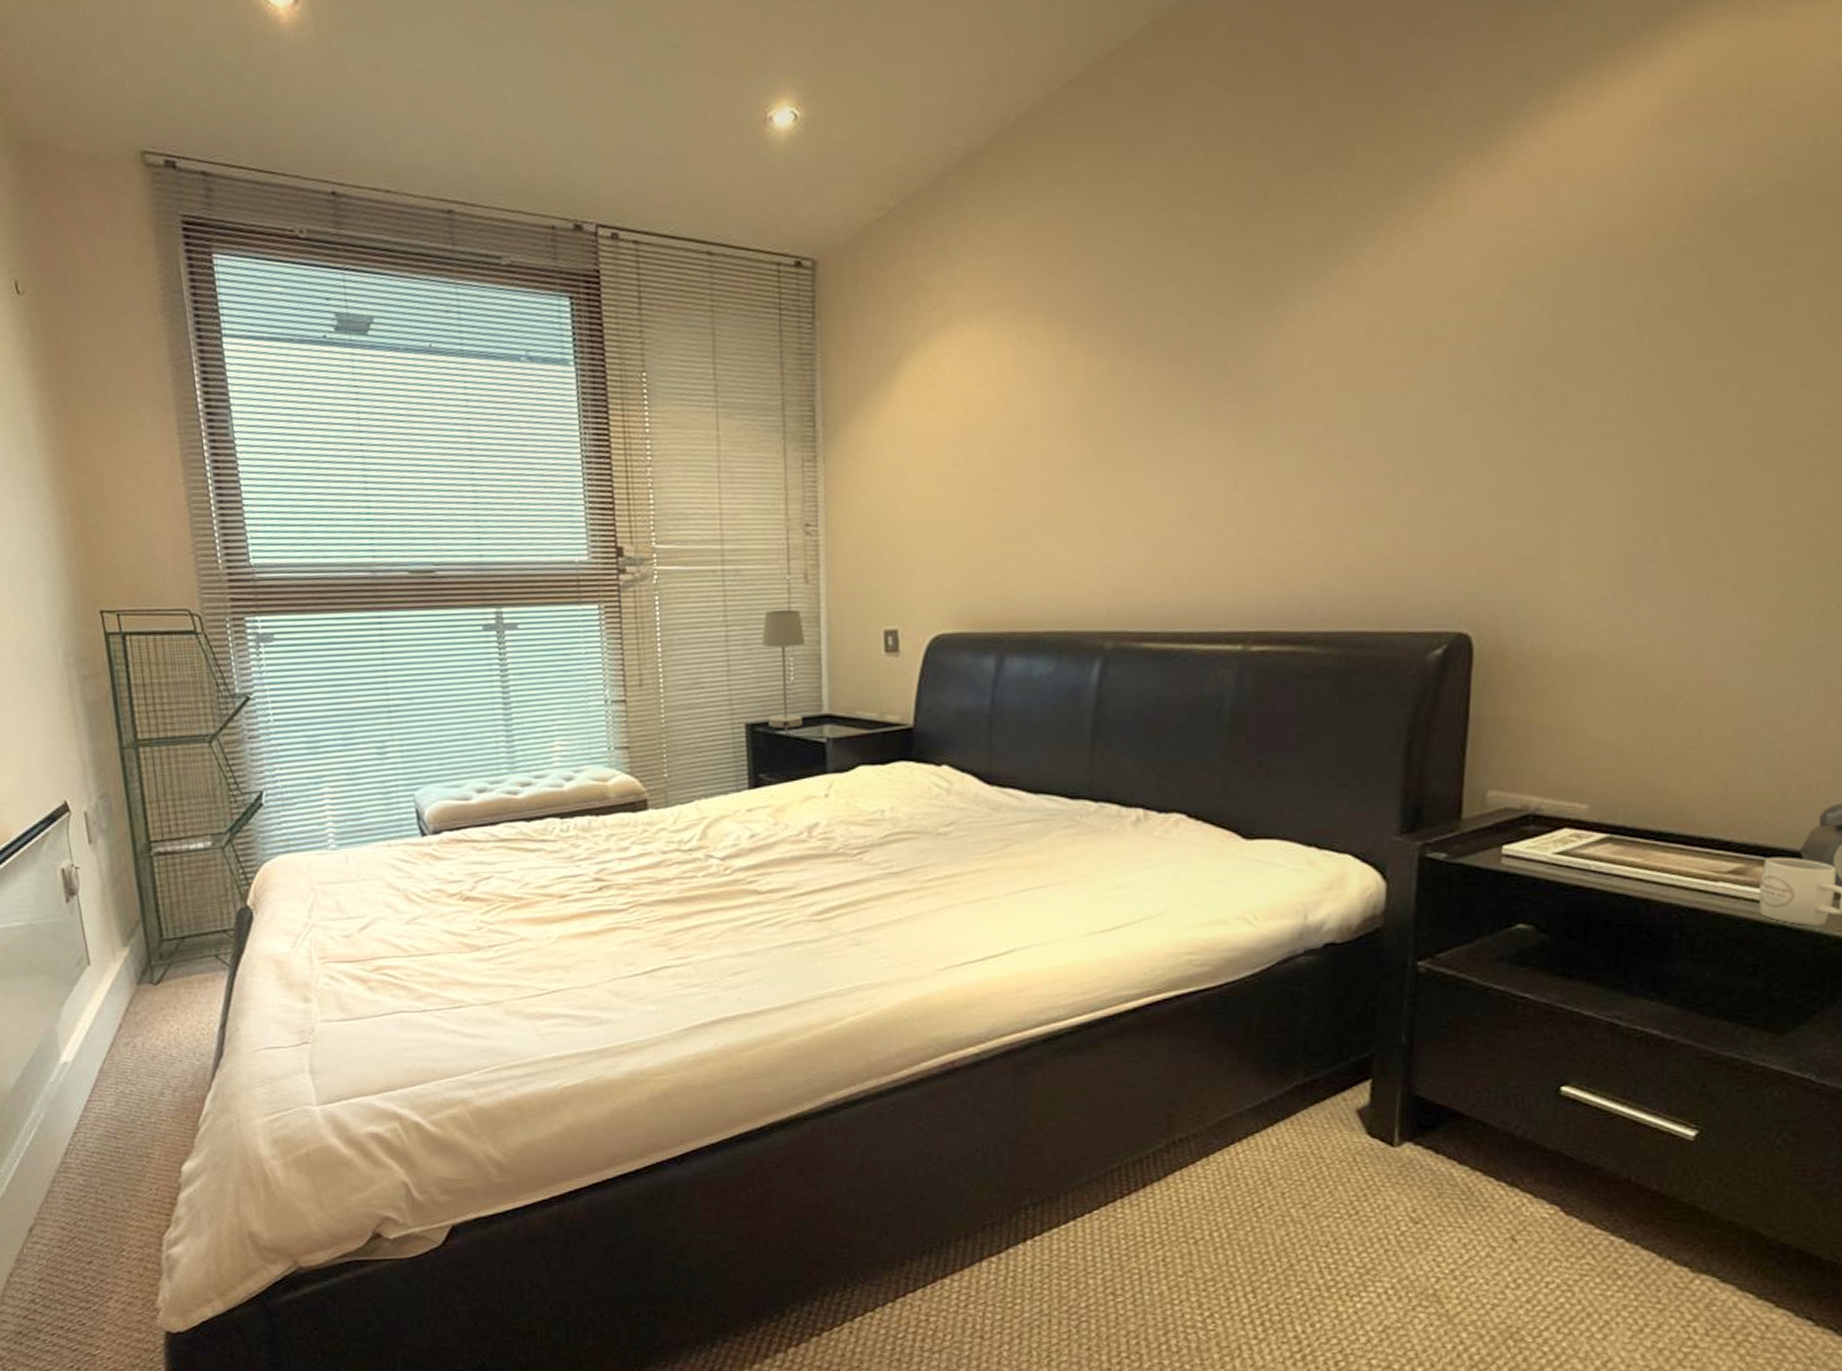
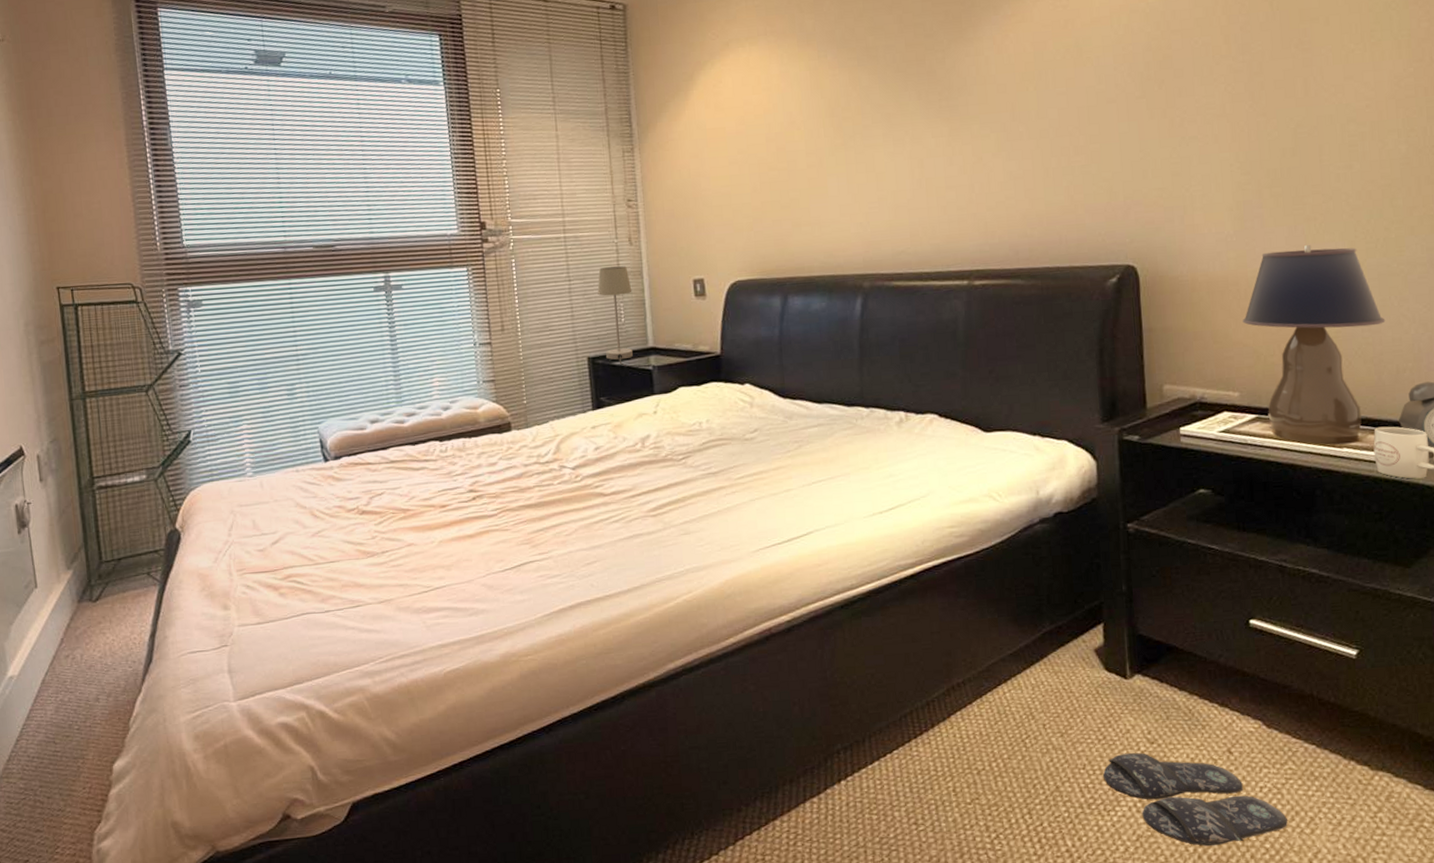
slippers: none [1350,1233,1575,1344] -> present [1103,753,1288,846]
table lamp: none [1606,615,1804,878] -> present [1242,245,1386,446]

